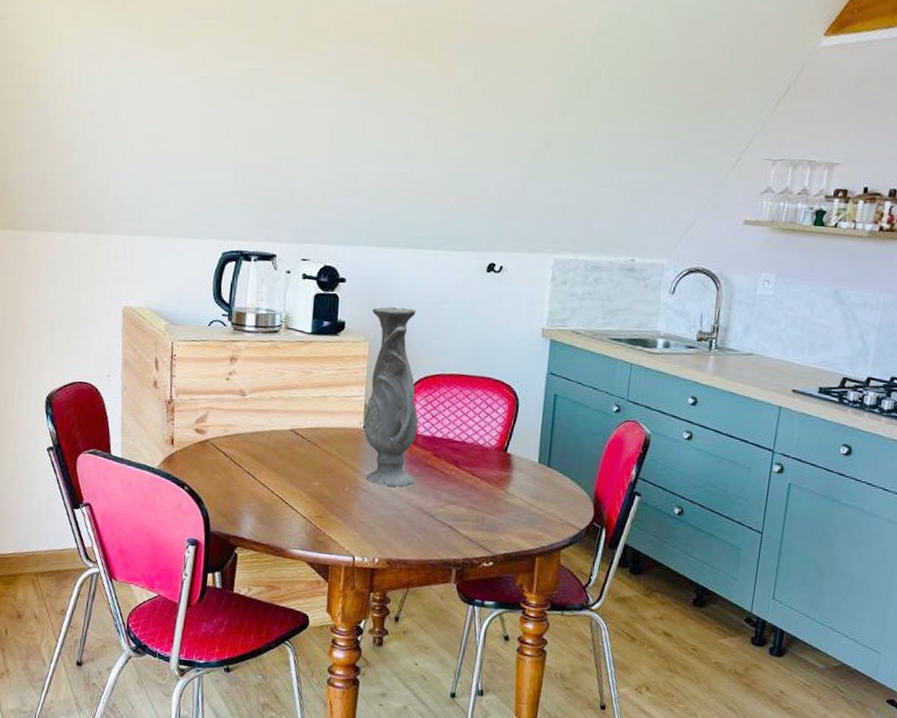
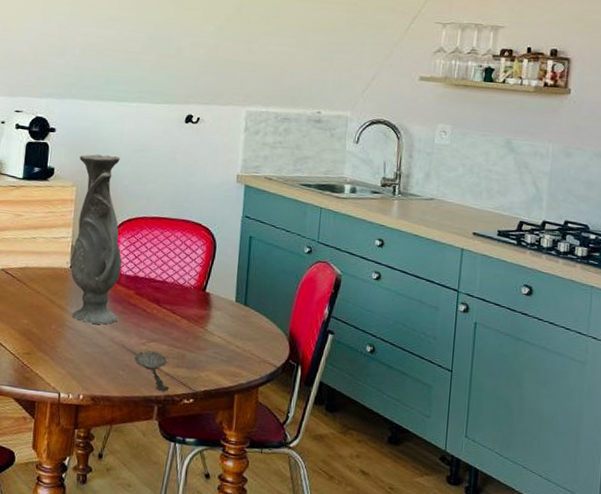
spoon: none [432,513,468,556] -> present [134,350,170,392]

